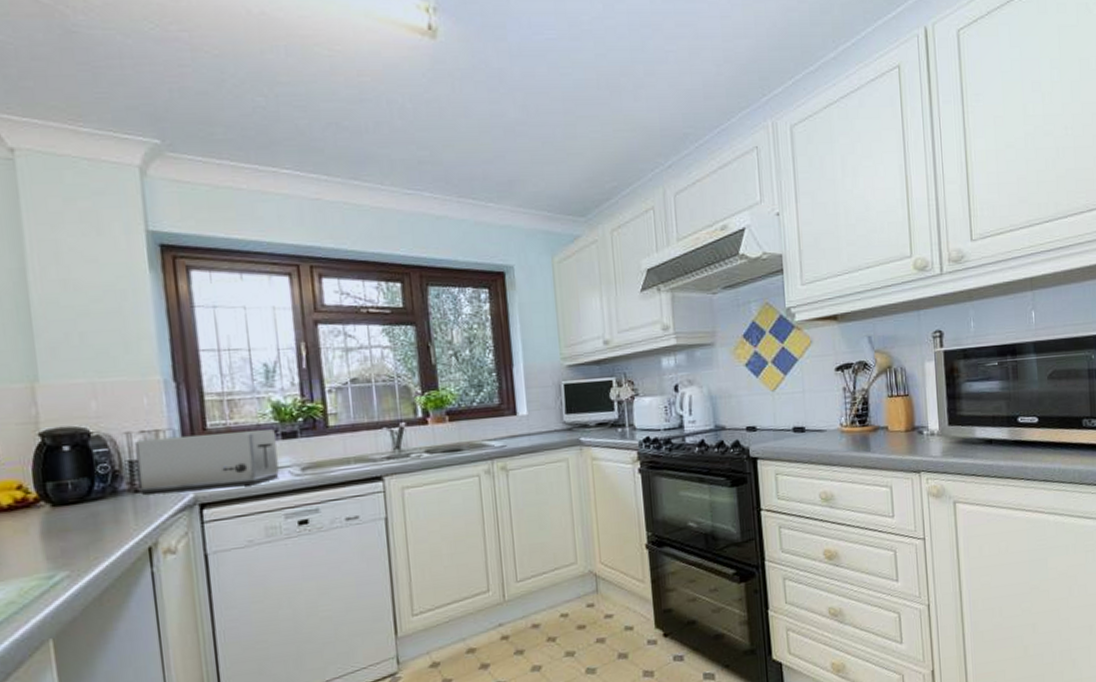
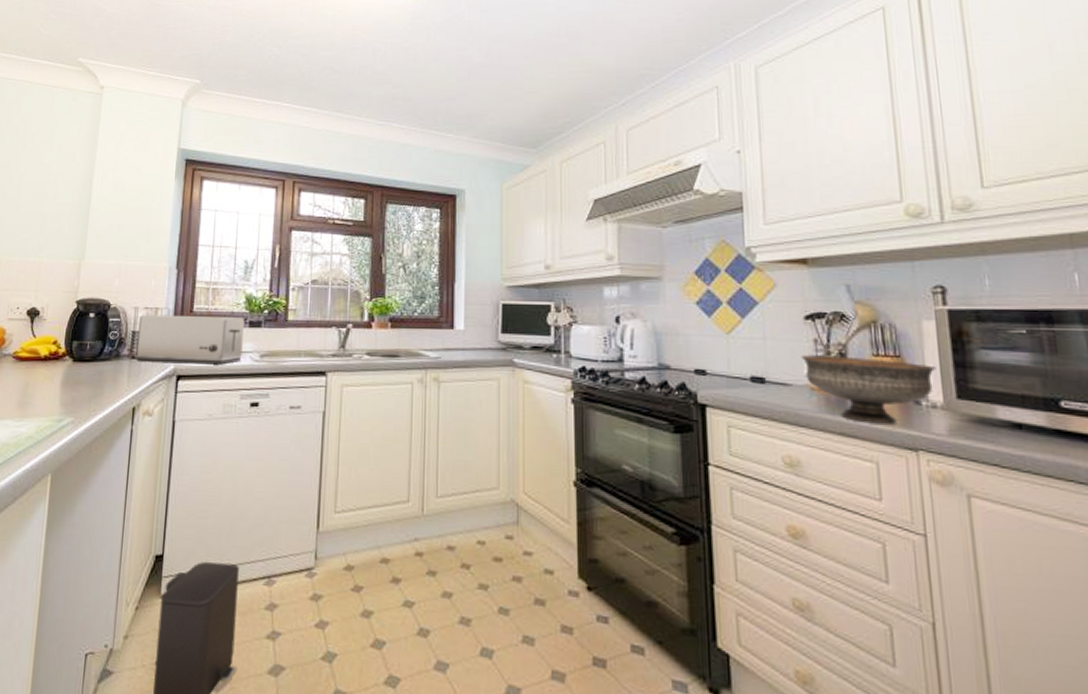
bowl: none [833,399,935,455] -> present [801,355,937,423]

